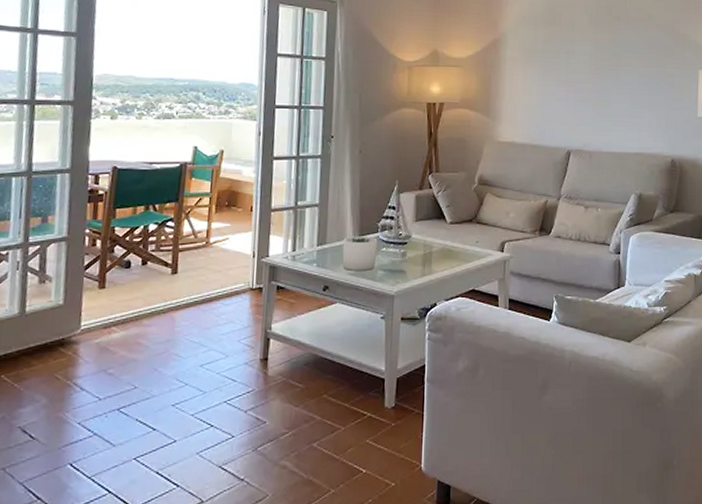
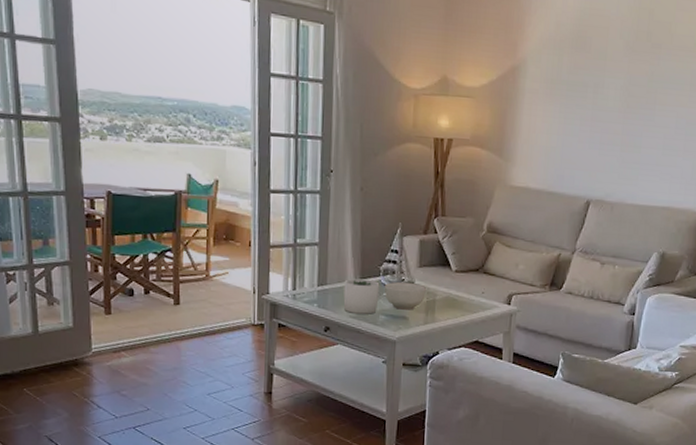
bowl: none [382,236,422,264] -> present [384,281,426,310]

